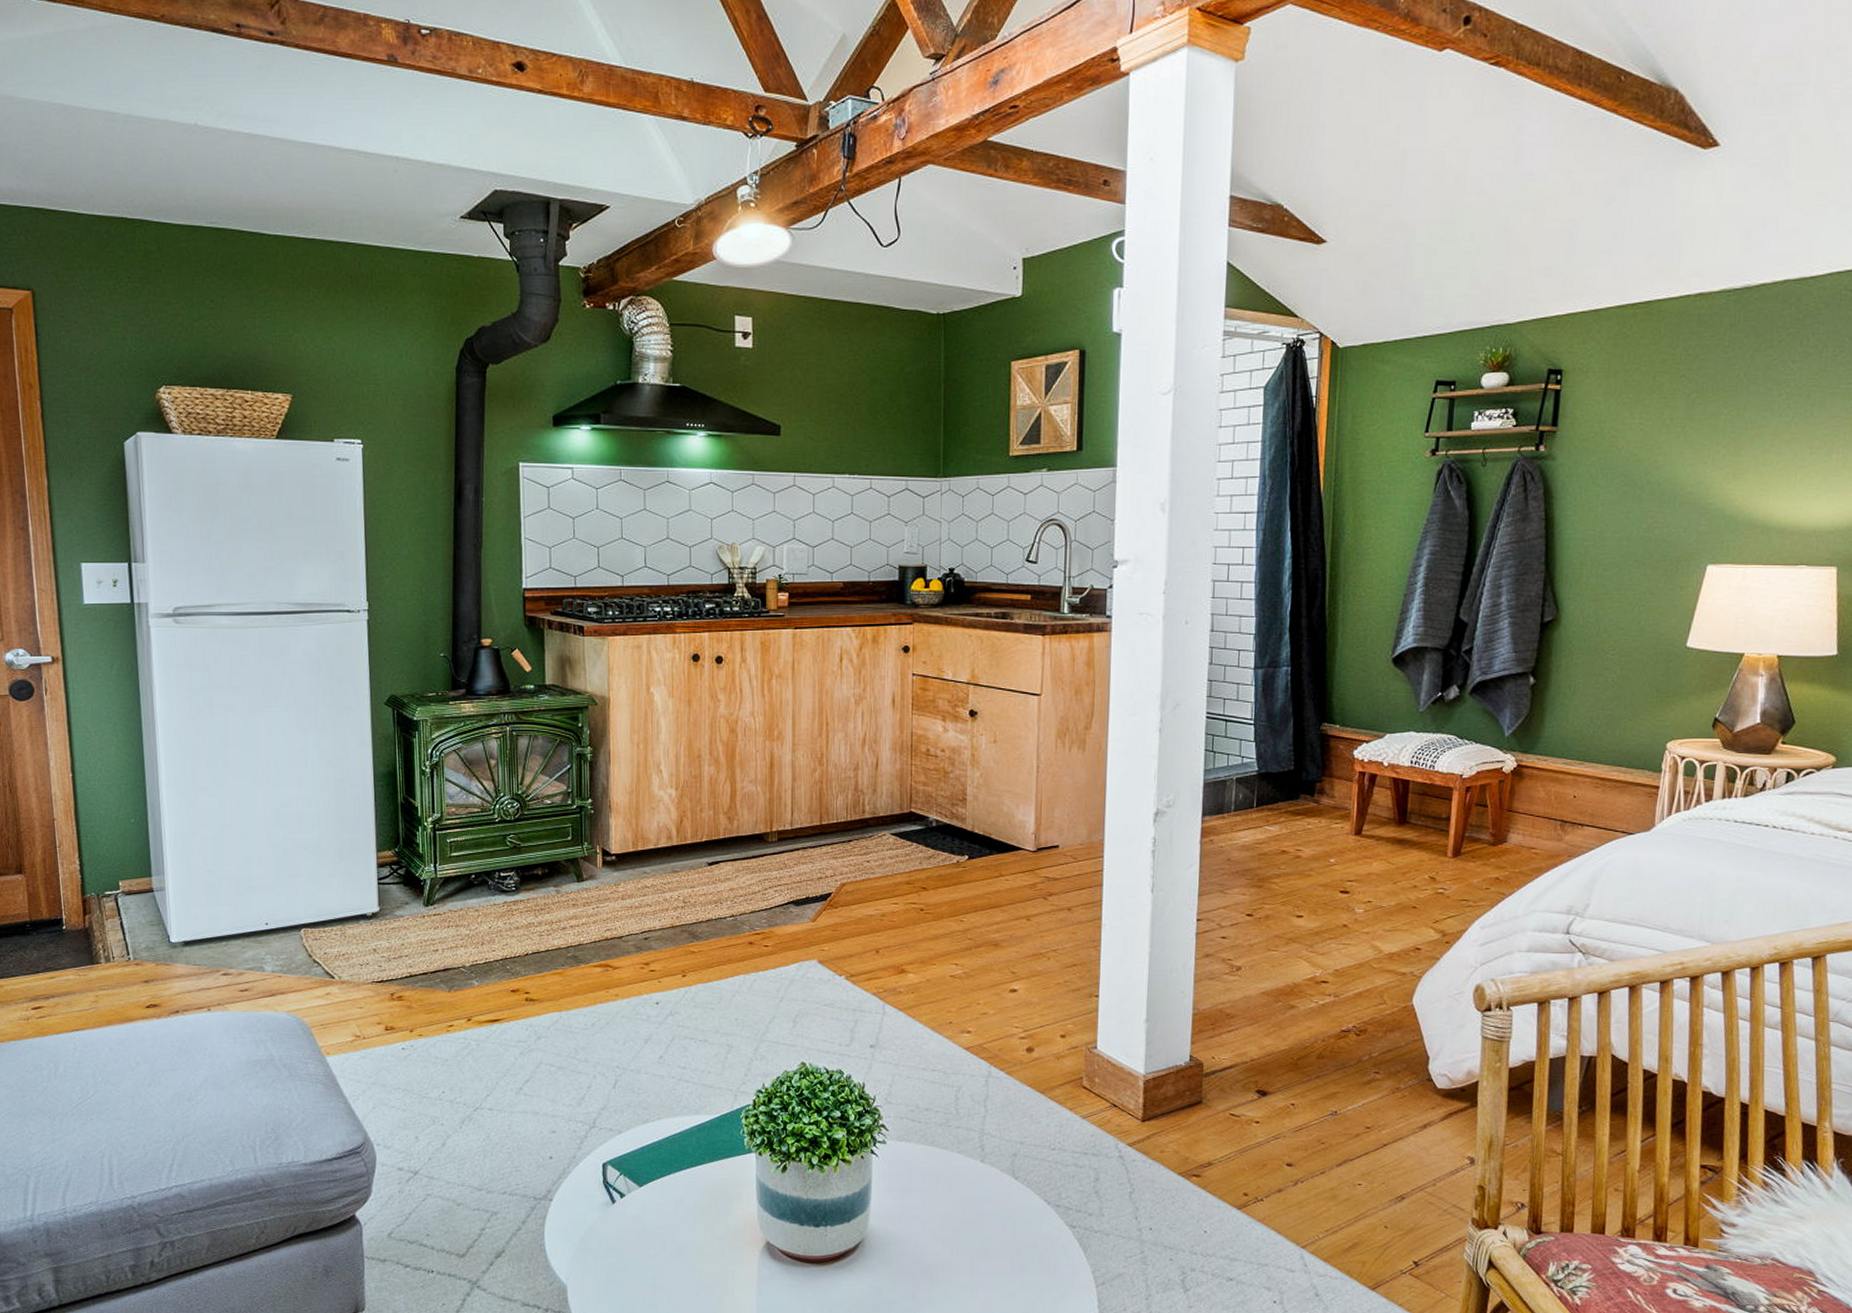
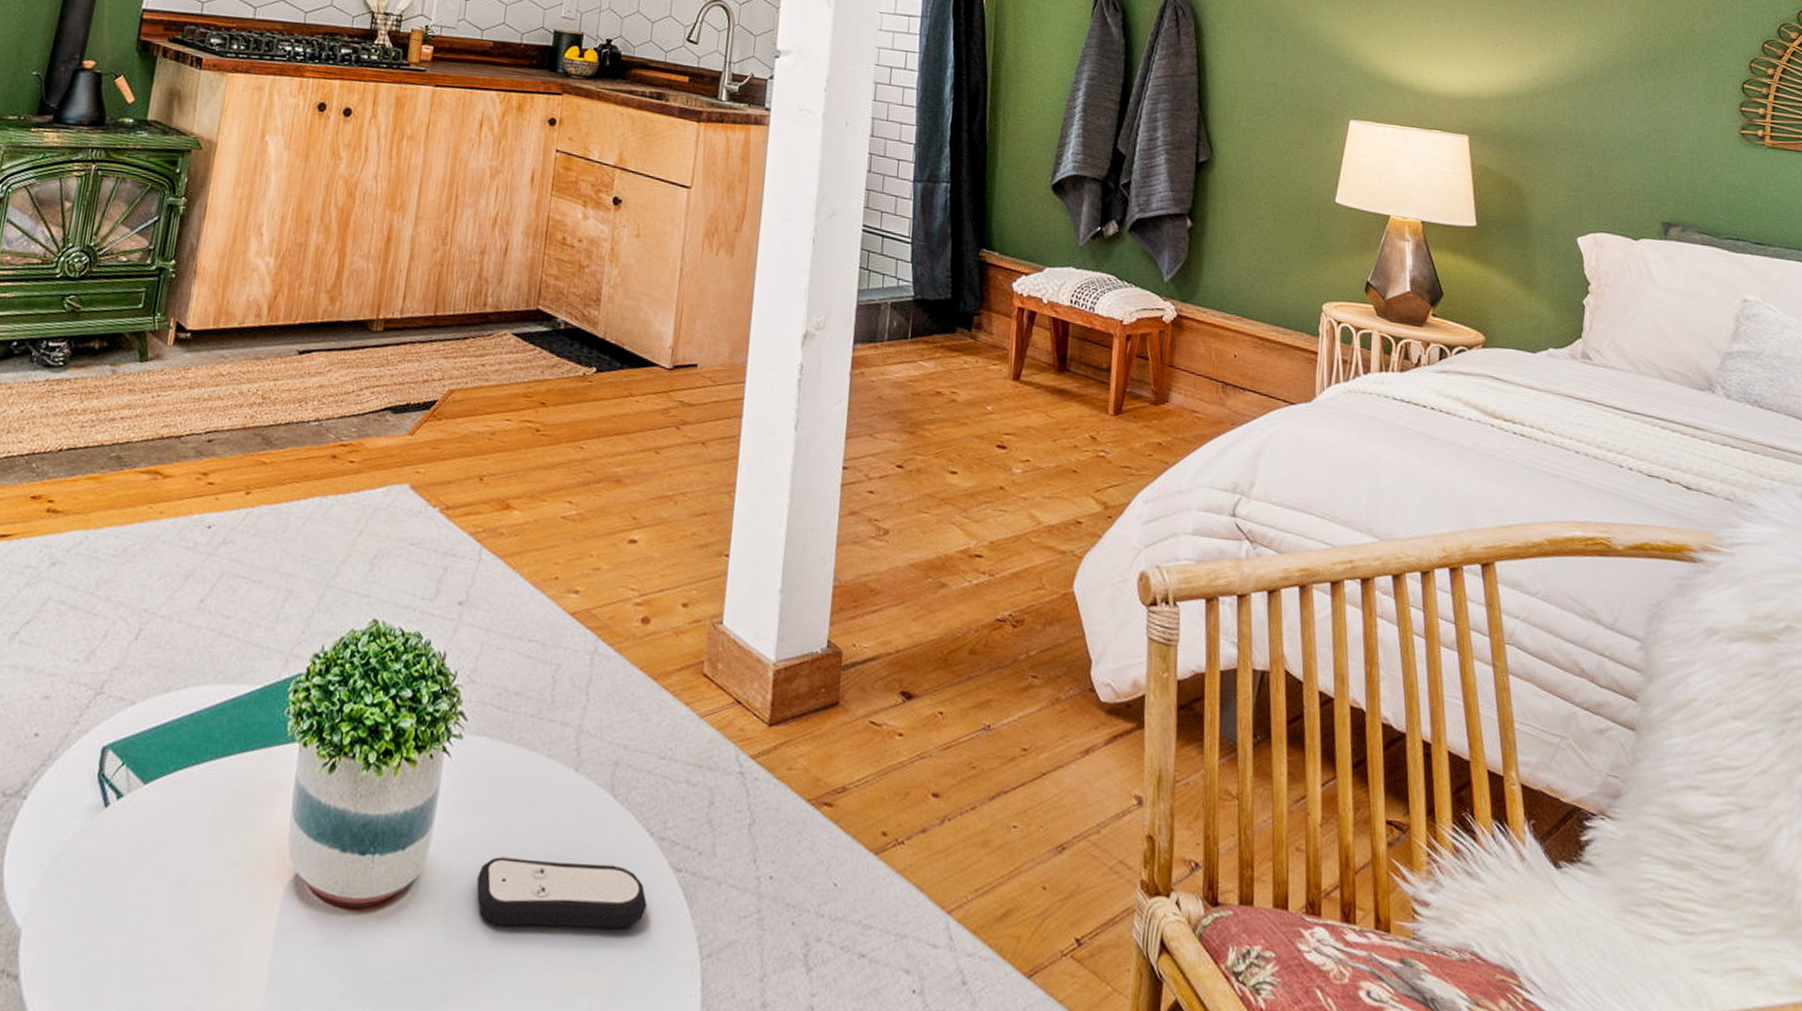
remote control: none [910,1224,1050,1270] -> present [476,857,648,929]

